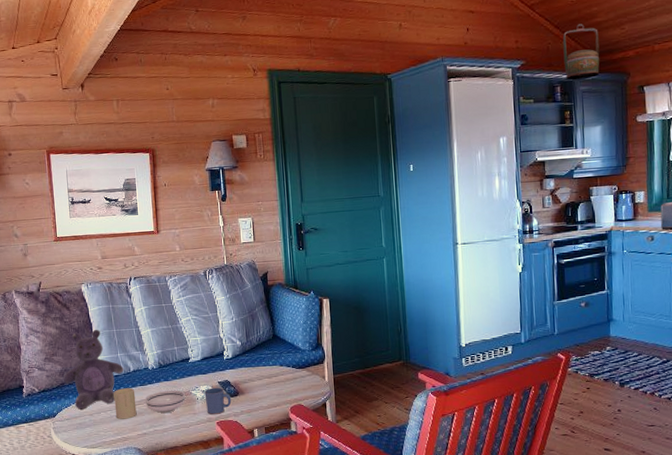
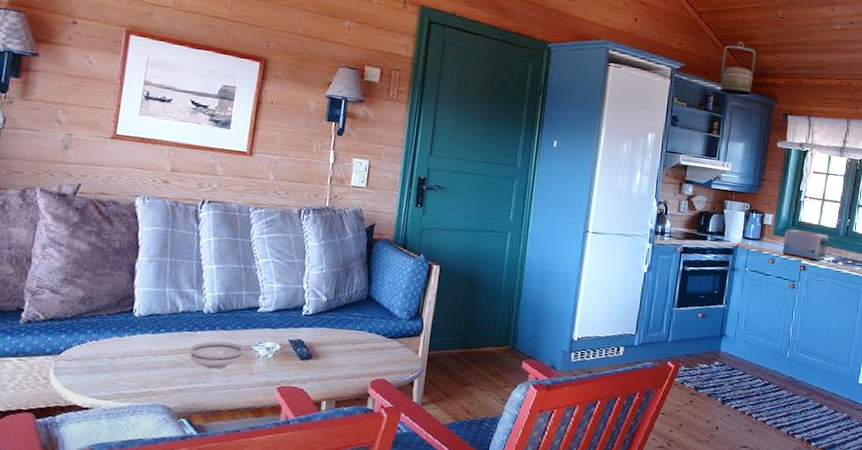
stuffed animal: present [63,329,124,410] -> none [82,253,170,350]
candle: present [113,388,137,420] -> none [146,331,179,370]
mug: present [204,387,232,415] -> none [267,345,302,379]

